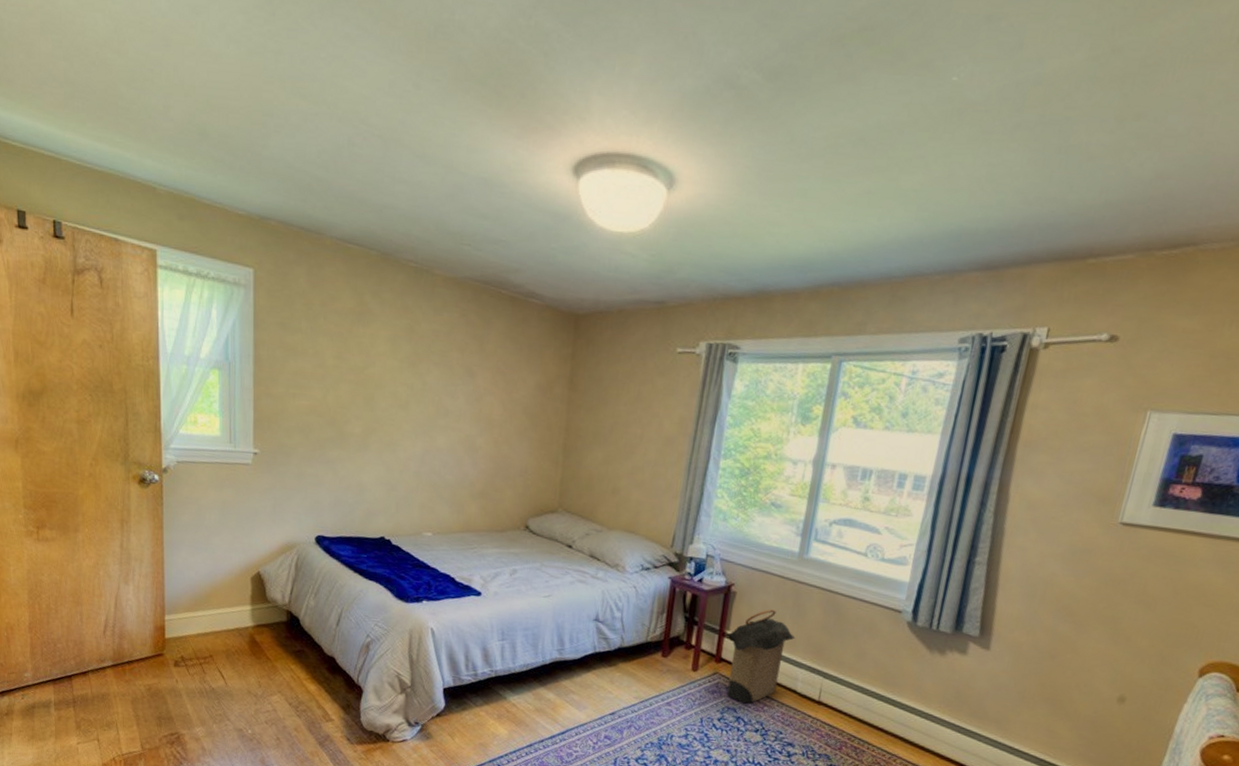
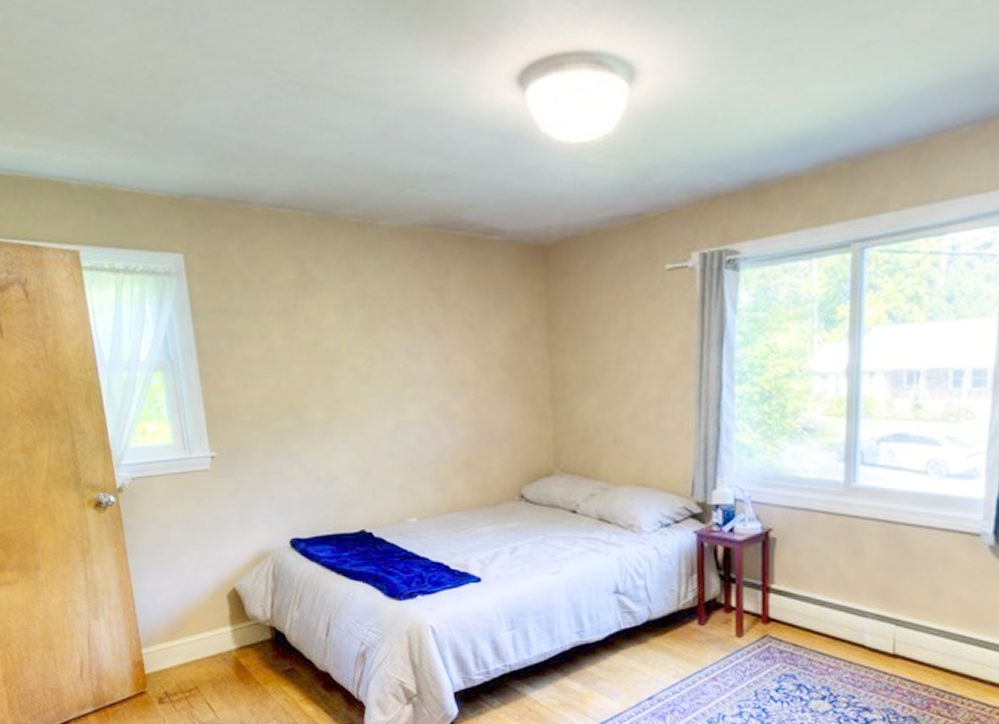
laundry hamper: present [727,609,796,704] -> none [772,553,855,668]

